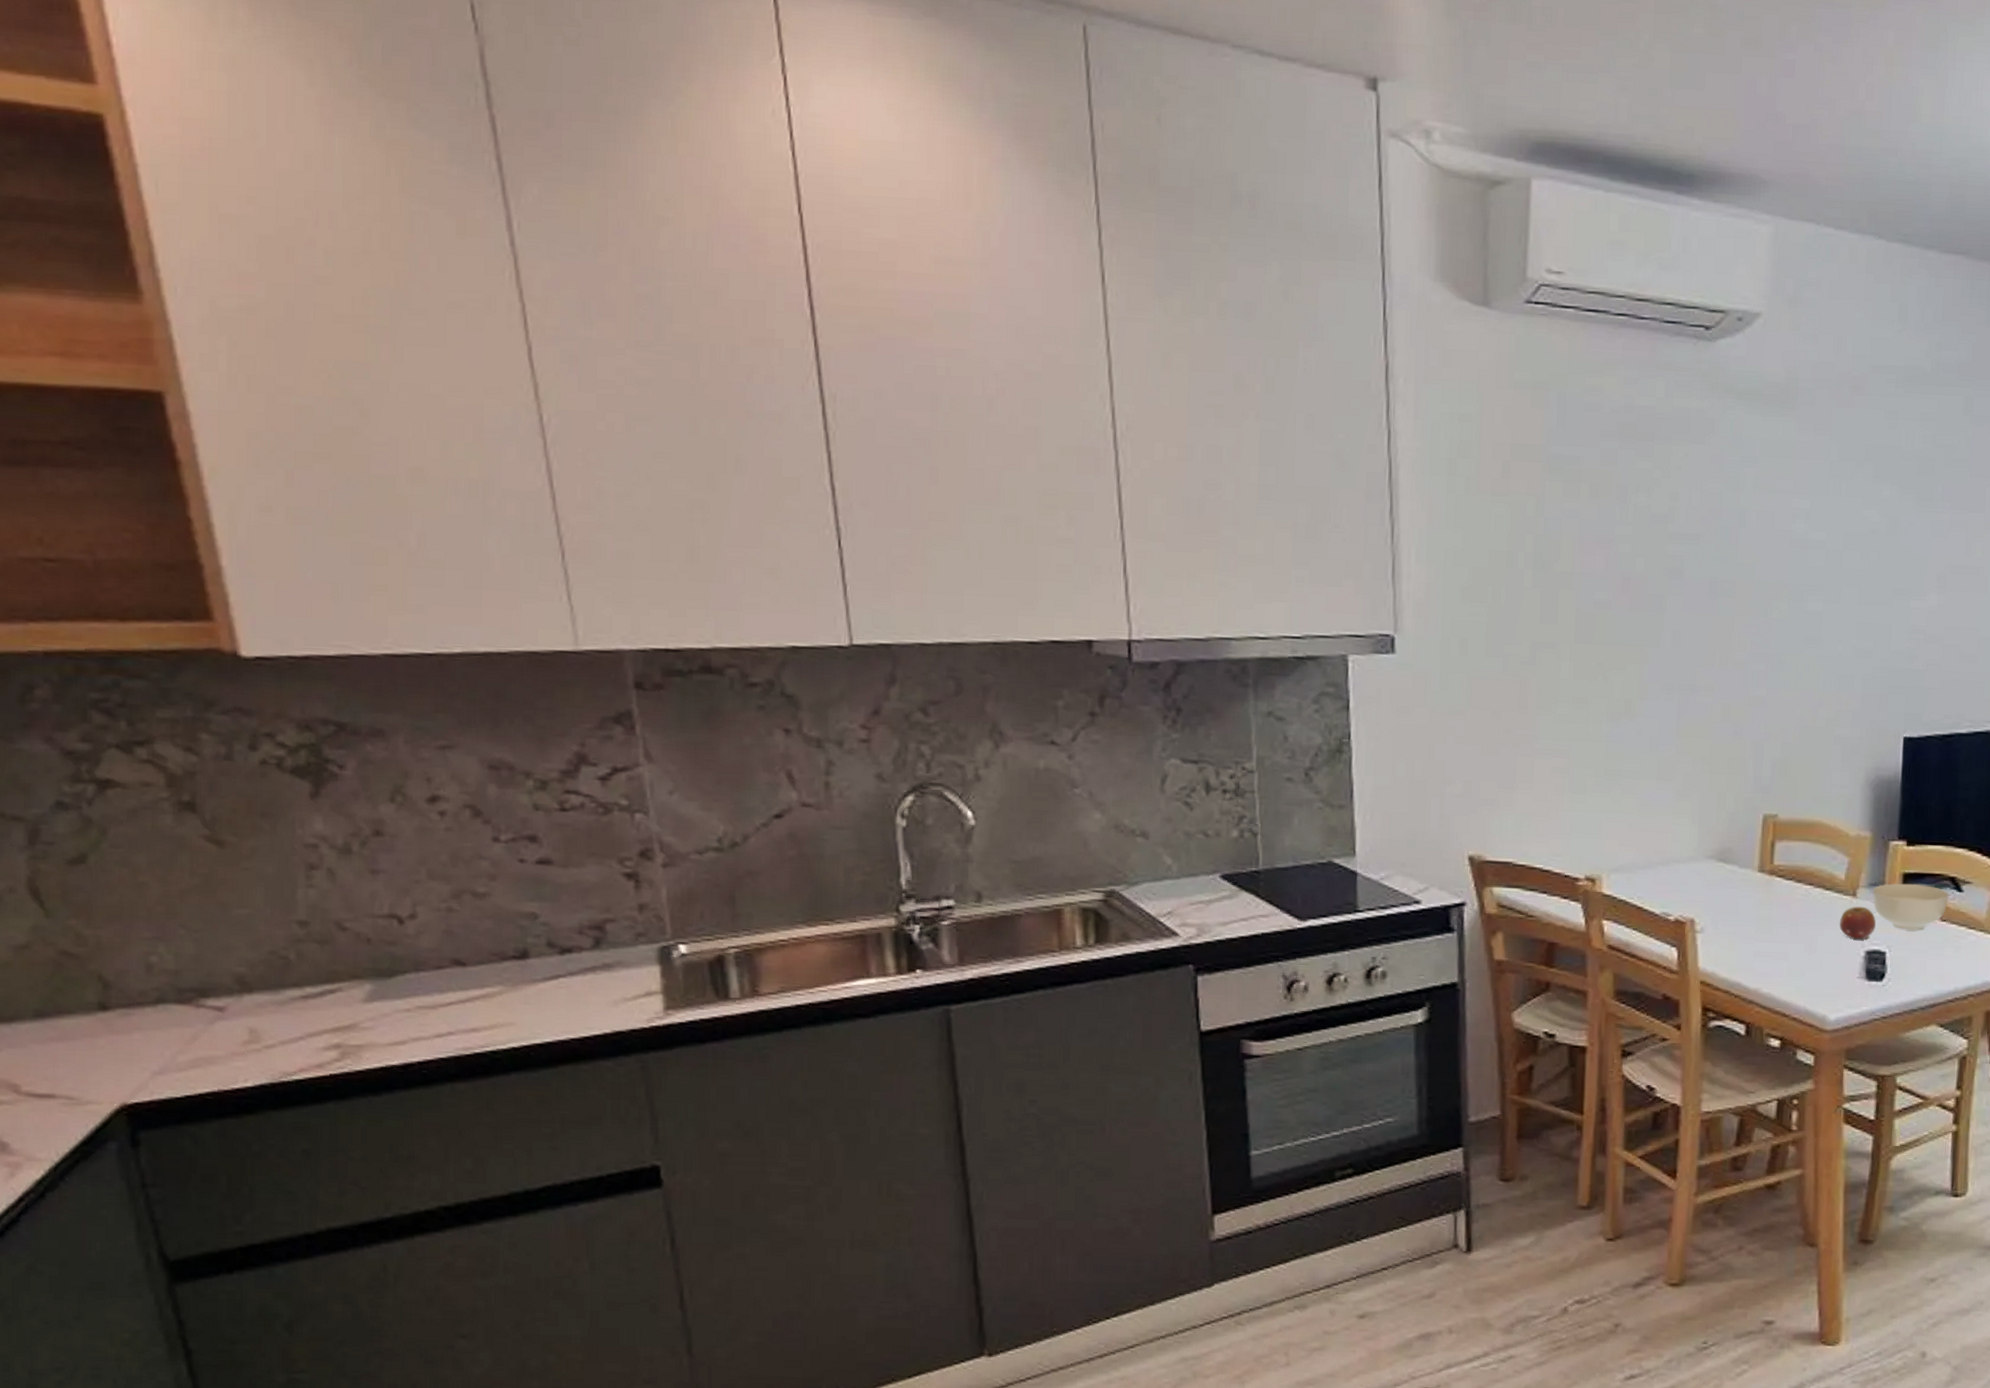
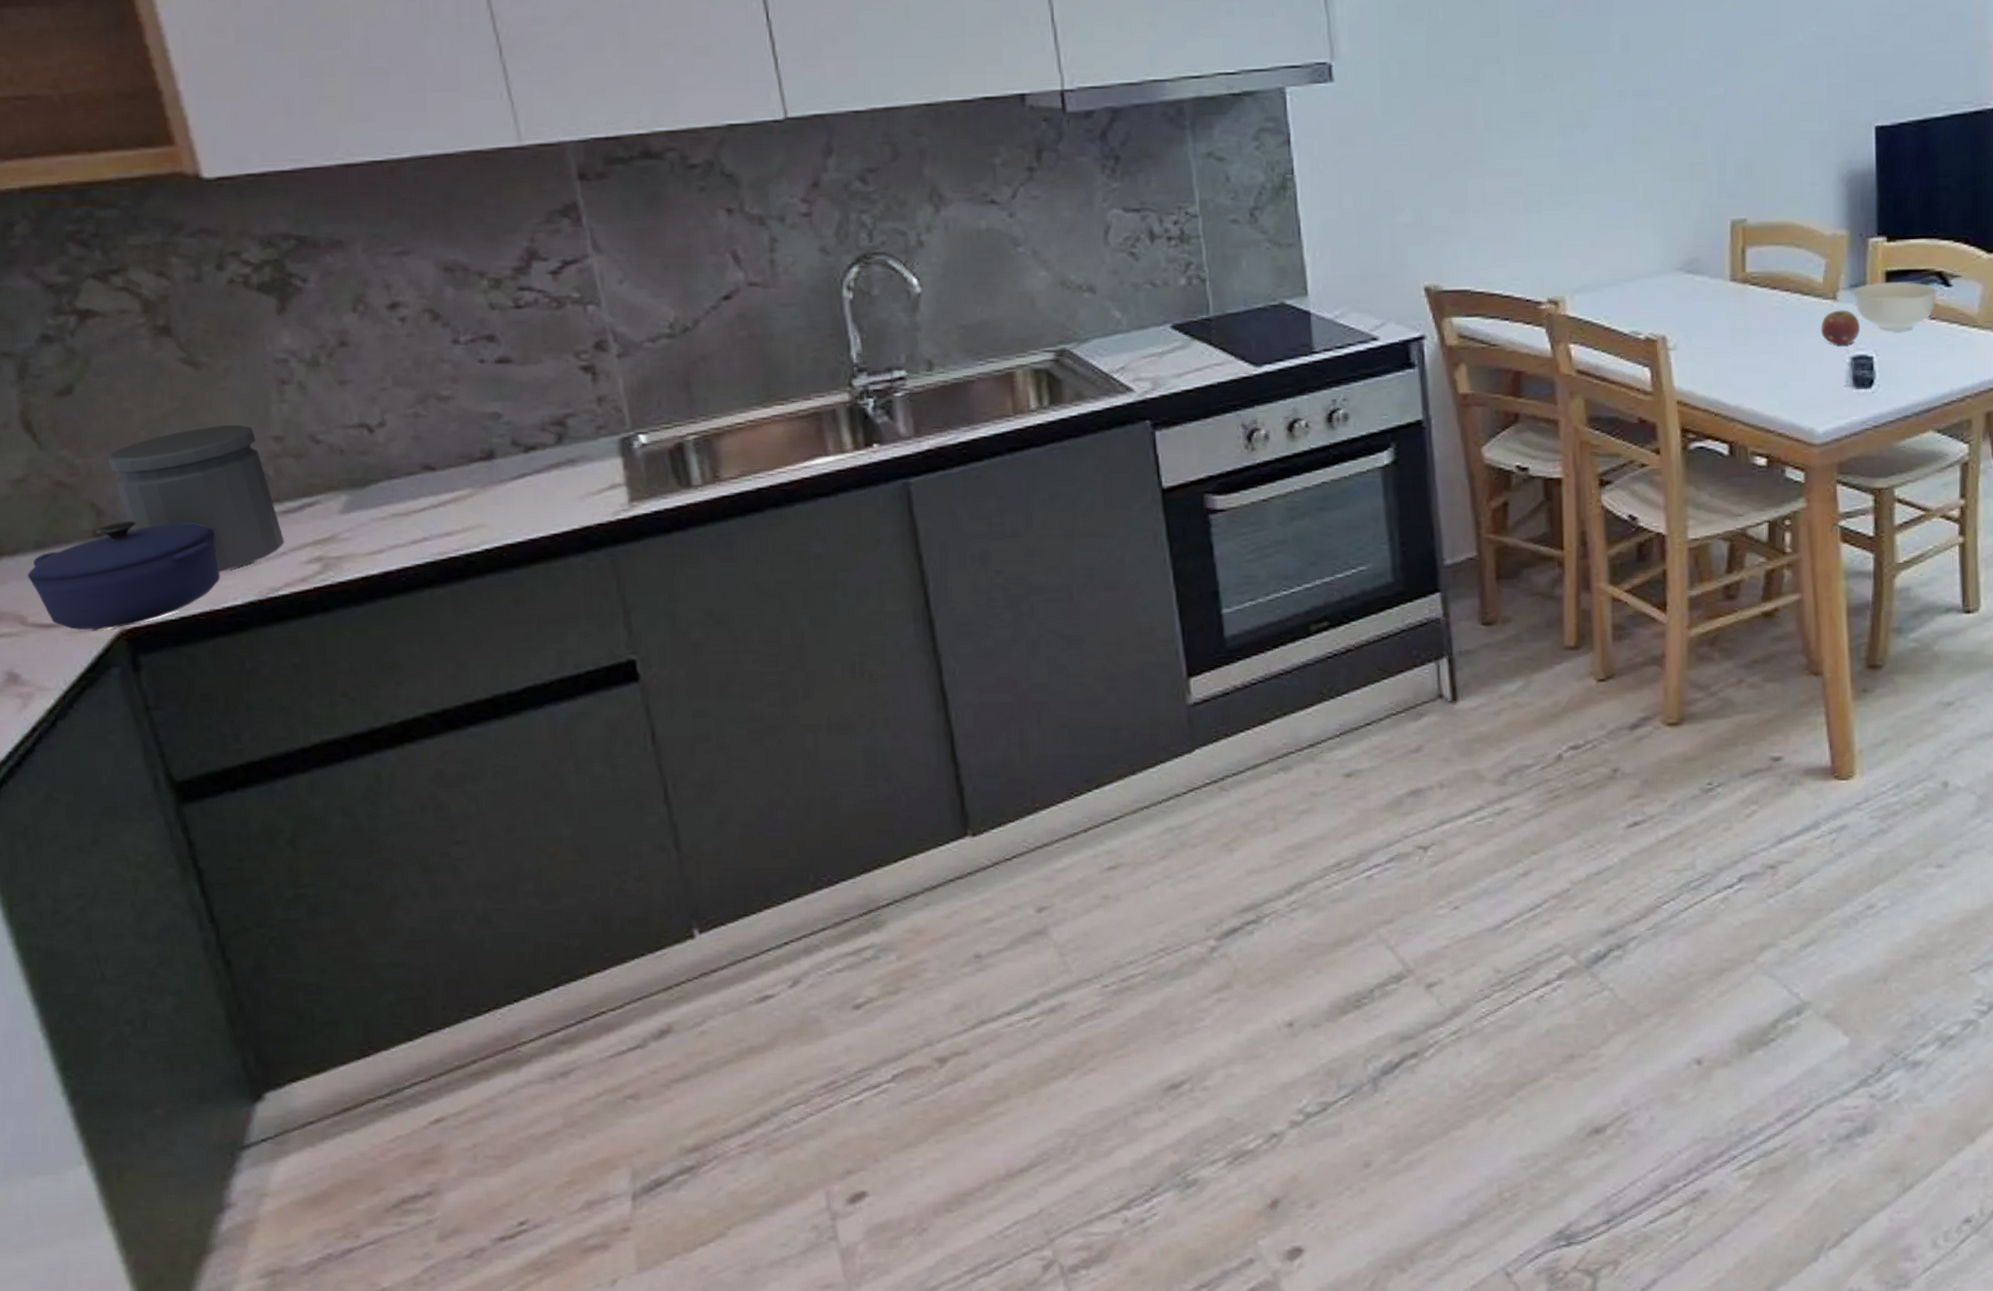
cooking pot: none [24,995,231,1103] -> present [28,520,221,630]
jar: none [119,905,302,1053] -> present [107,424,284,572]

